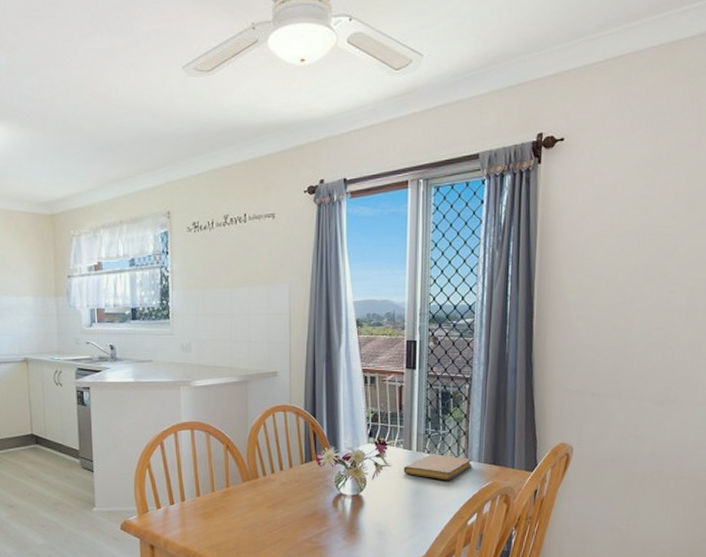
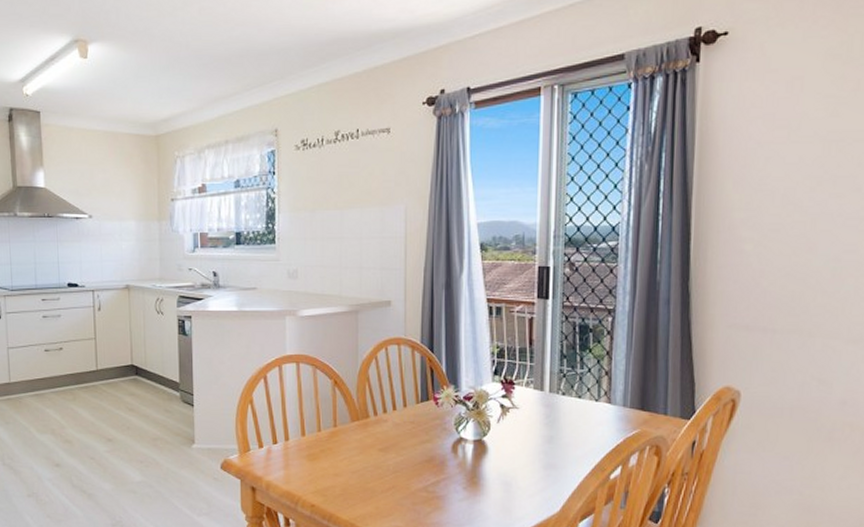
notebook: present [403,454,472,481] -> none [534,396,616,427]

